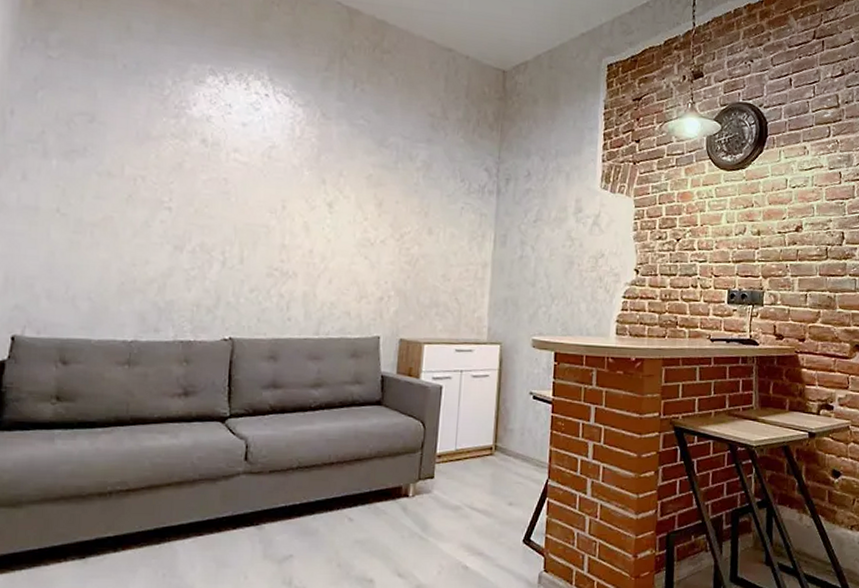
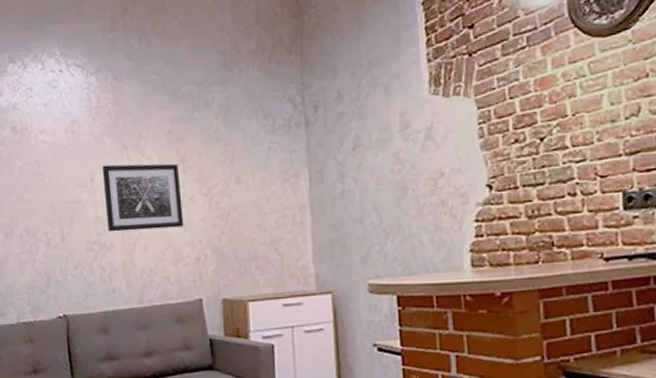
wall art: none [293,195,375,267] -> present [101,163,184,232]

